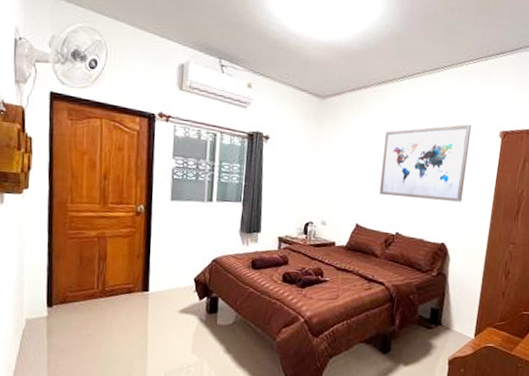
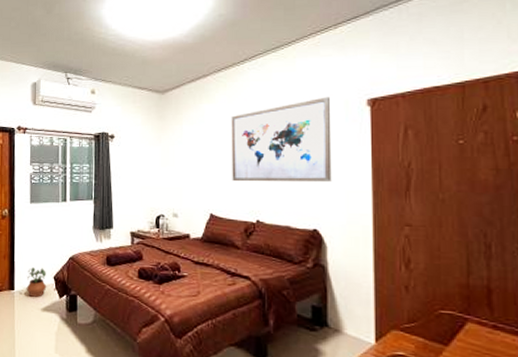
potted plant: none [162,268,186,299] -> present [26,267,47,297]

